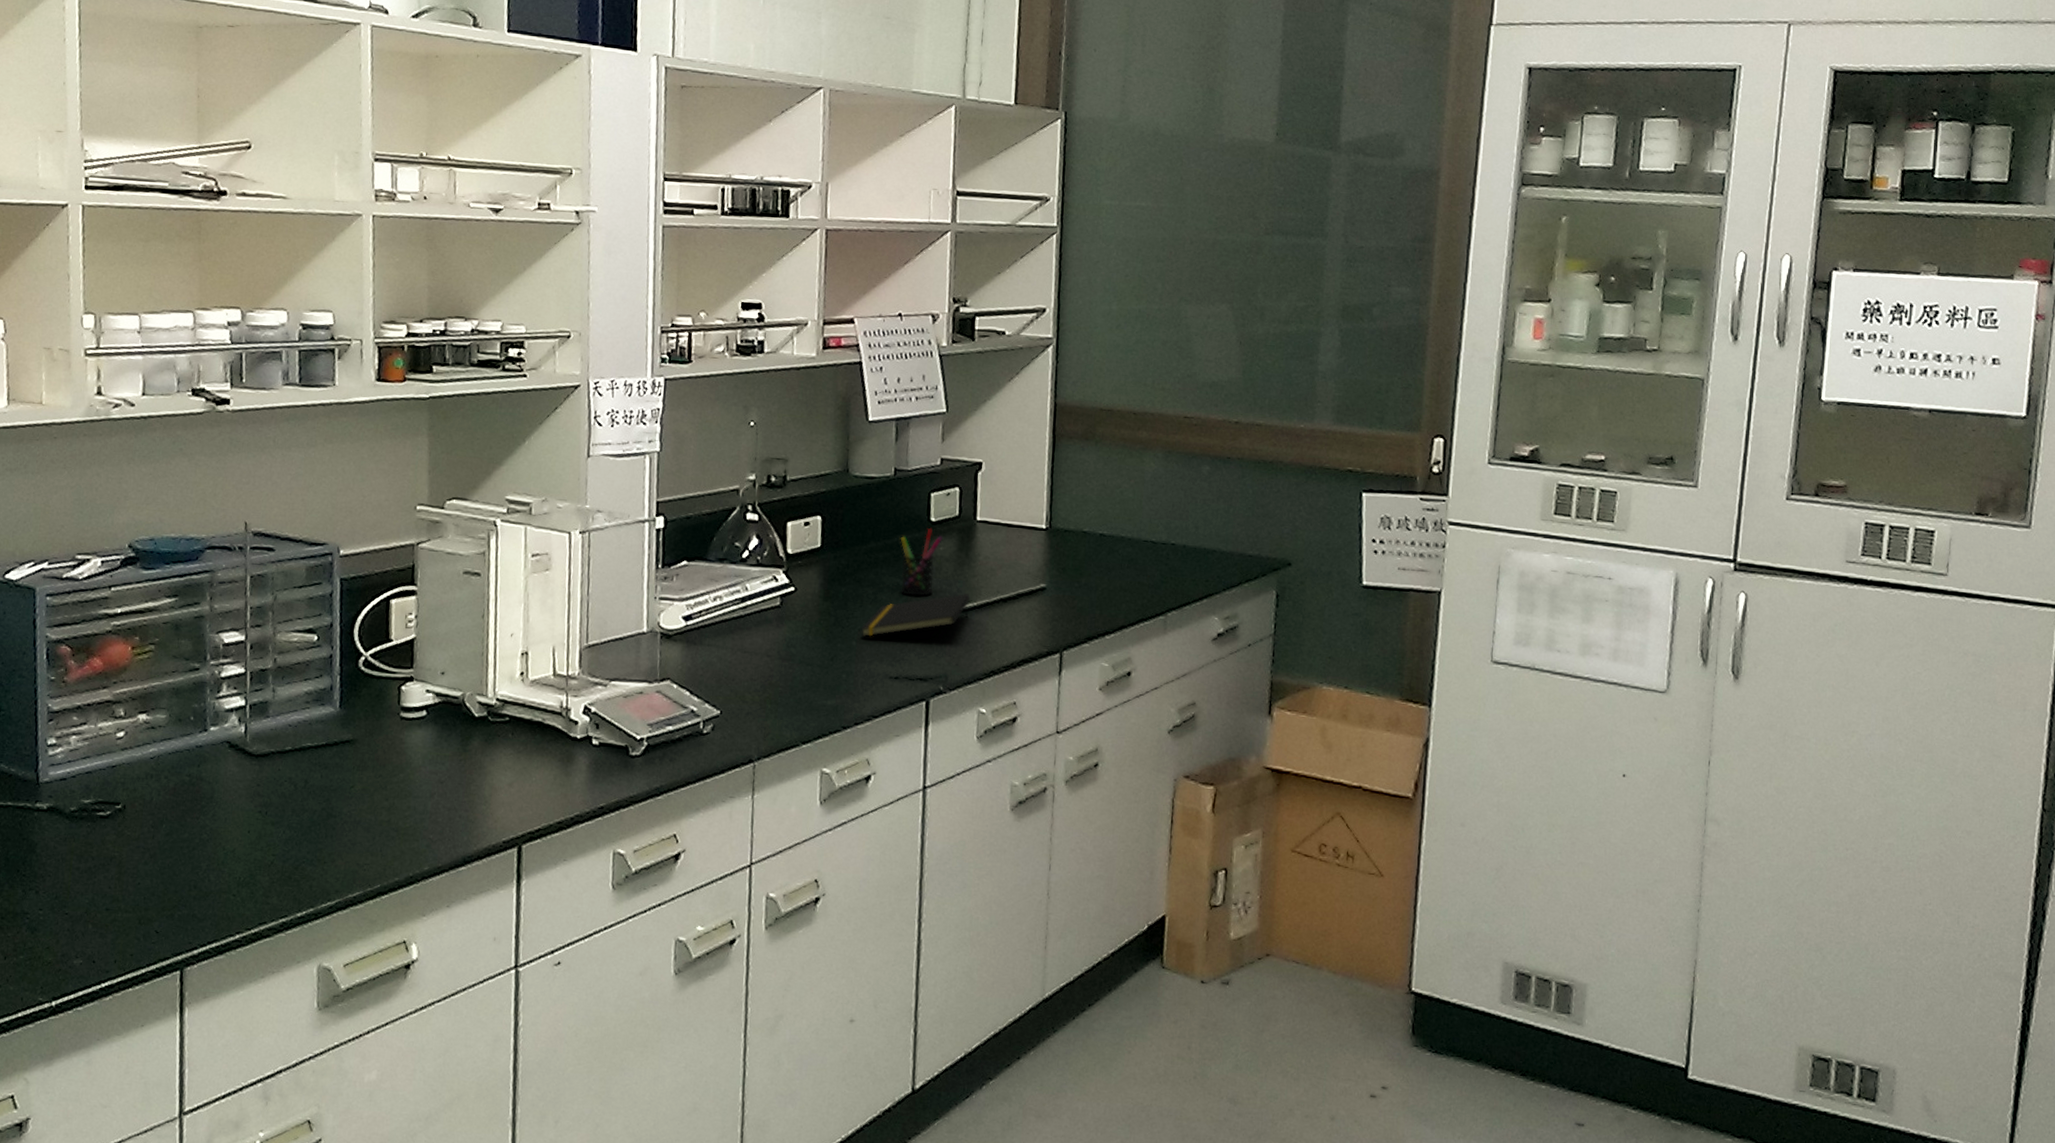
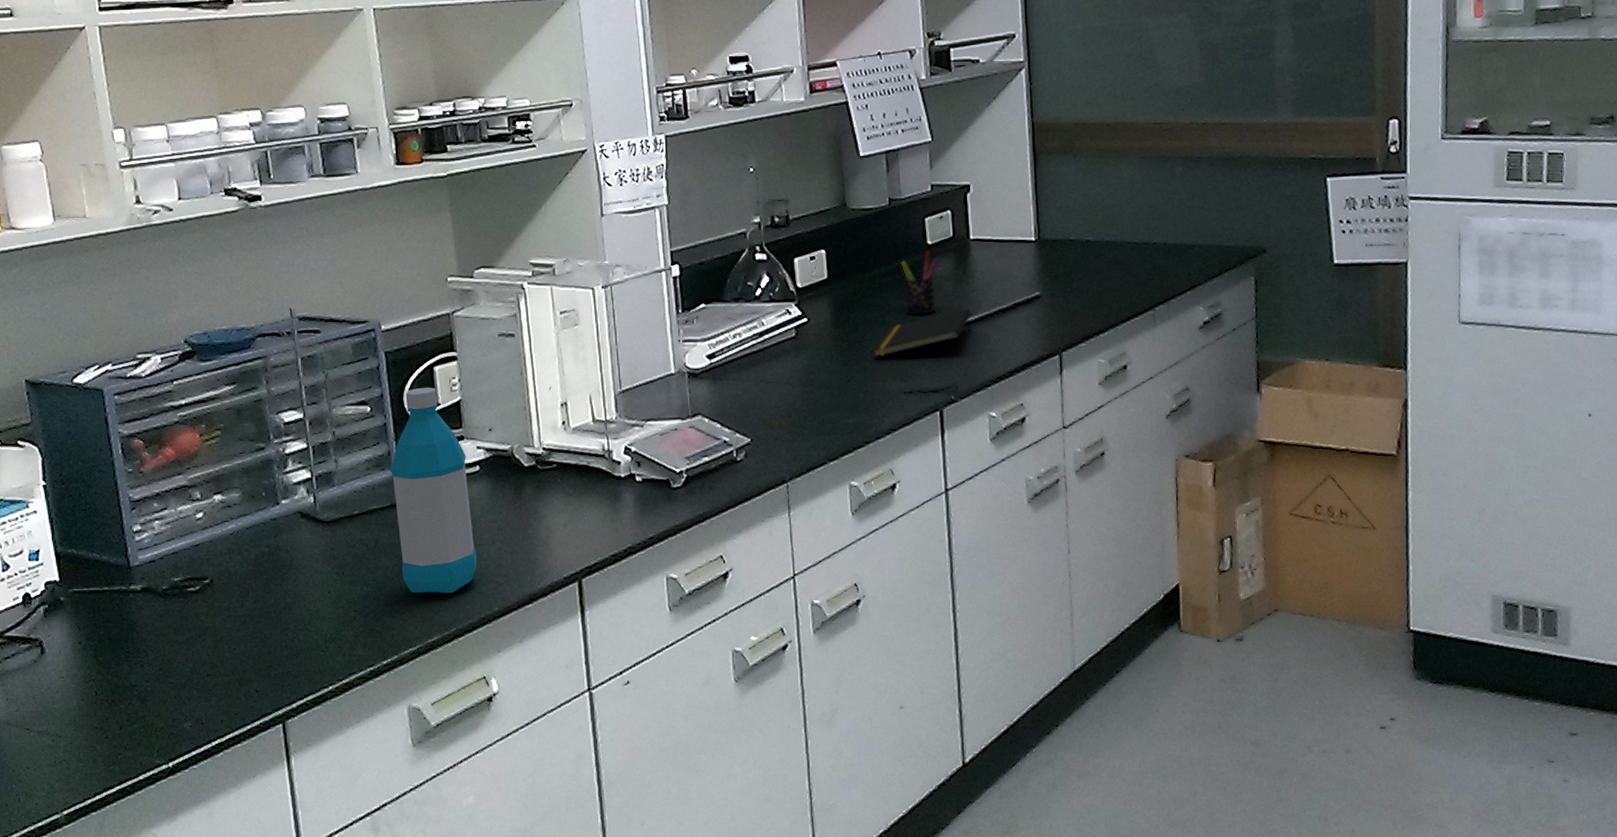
water bottle: none [329,620,414,847] -> present [390,387,477,594]

